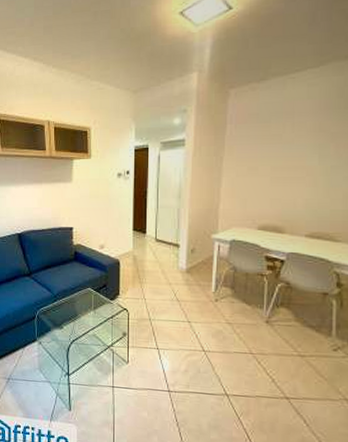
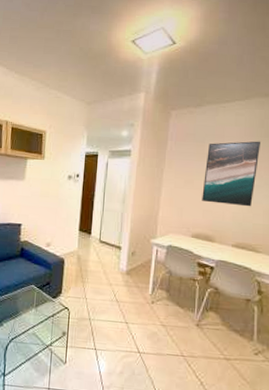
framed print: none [269,114,339,192] -> present [202,141,260,207]

